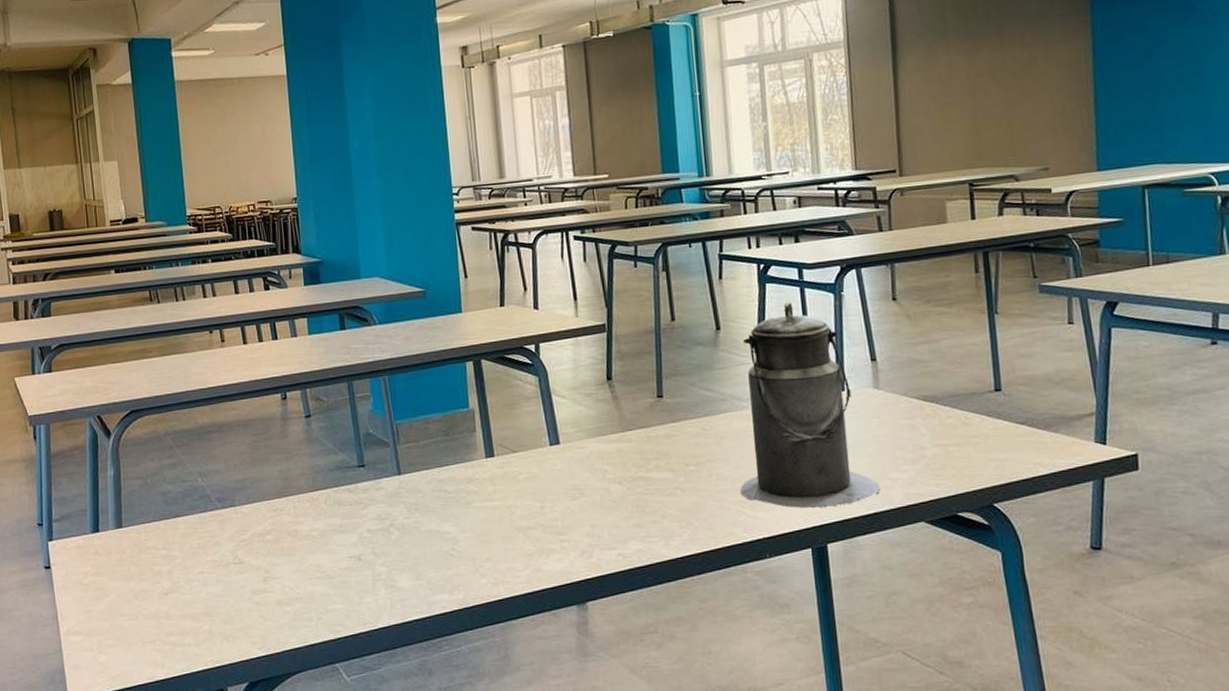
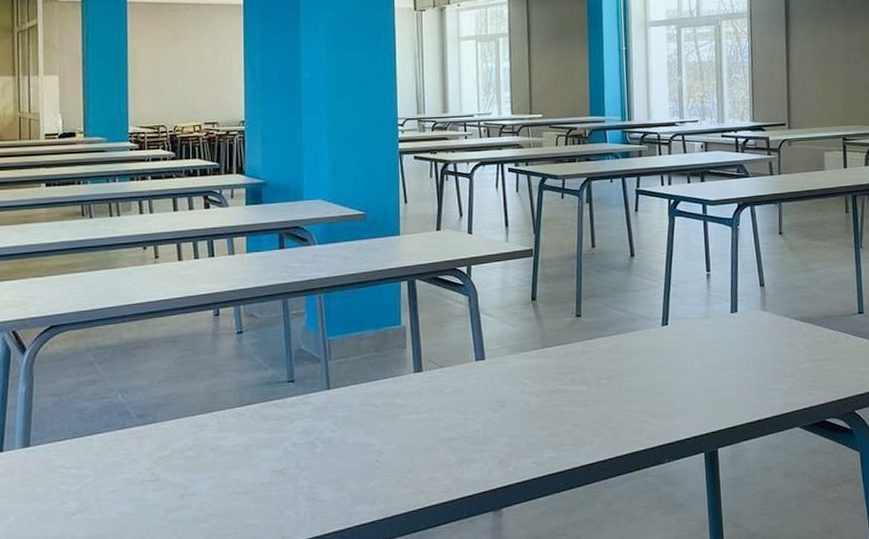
canister: present [740,301,881,509] -> none [645,232,764,417]

